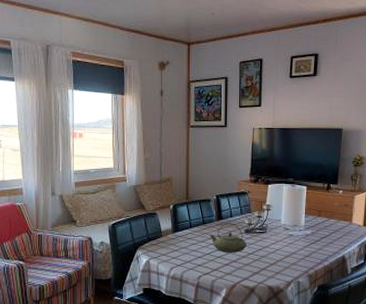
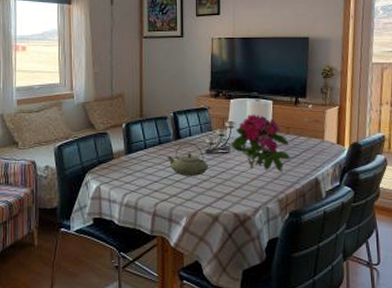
flower: none [267,198,322,251] -> present [230,114,291,173]

